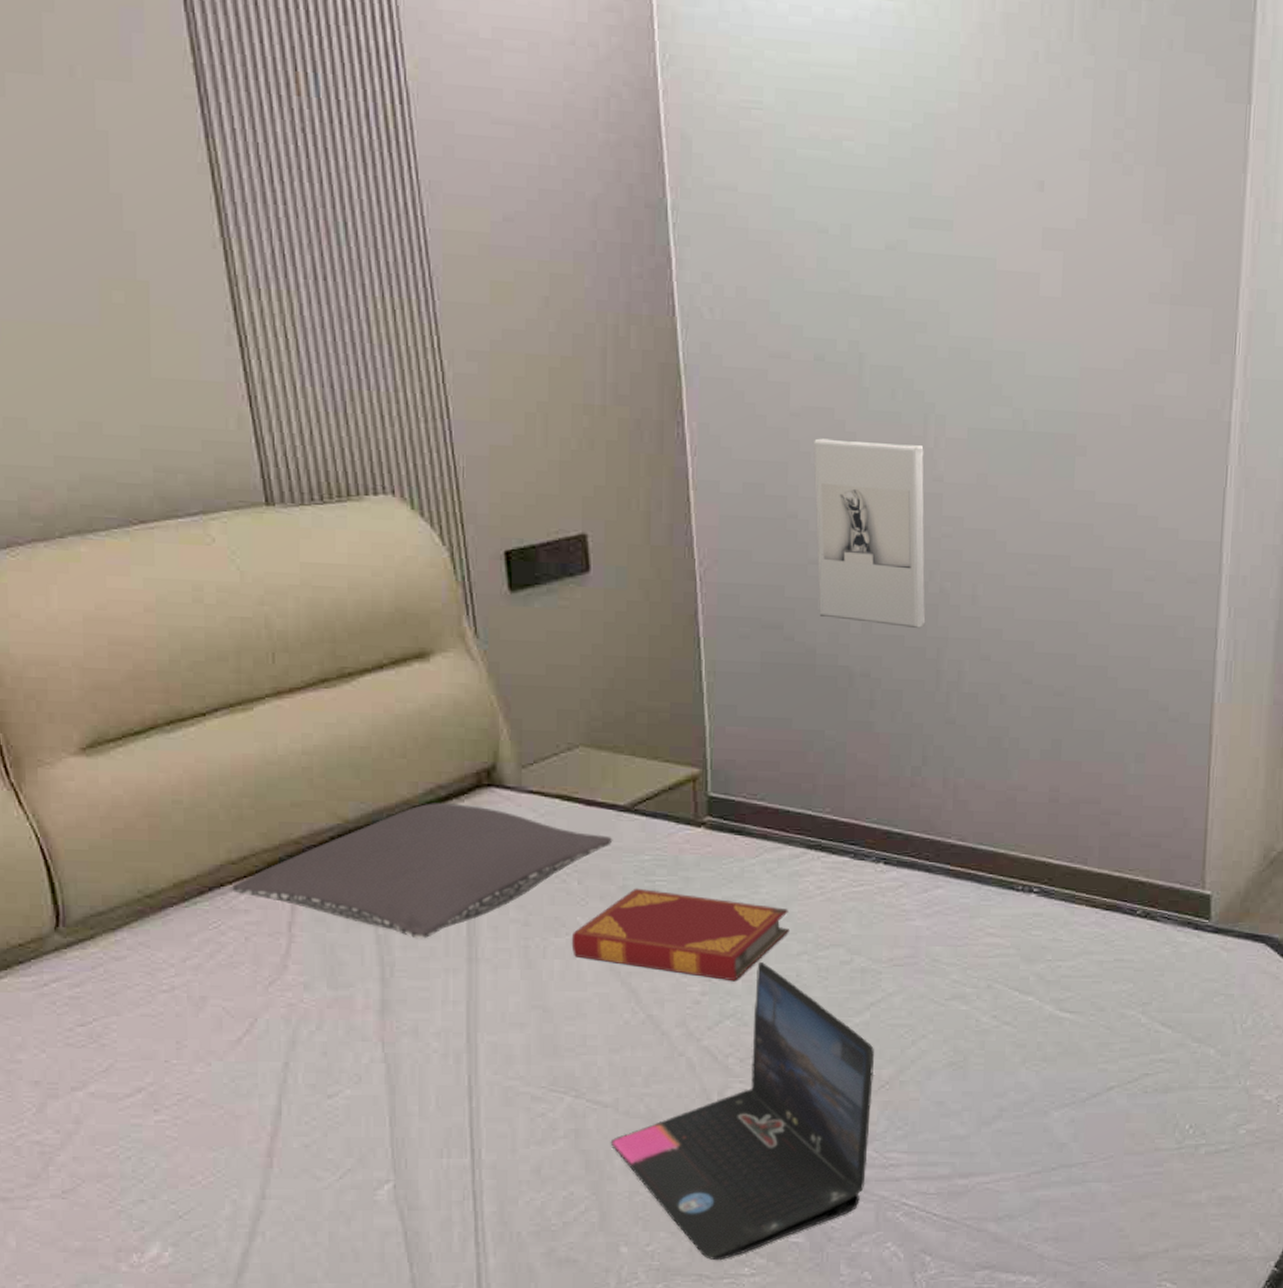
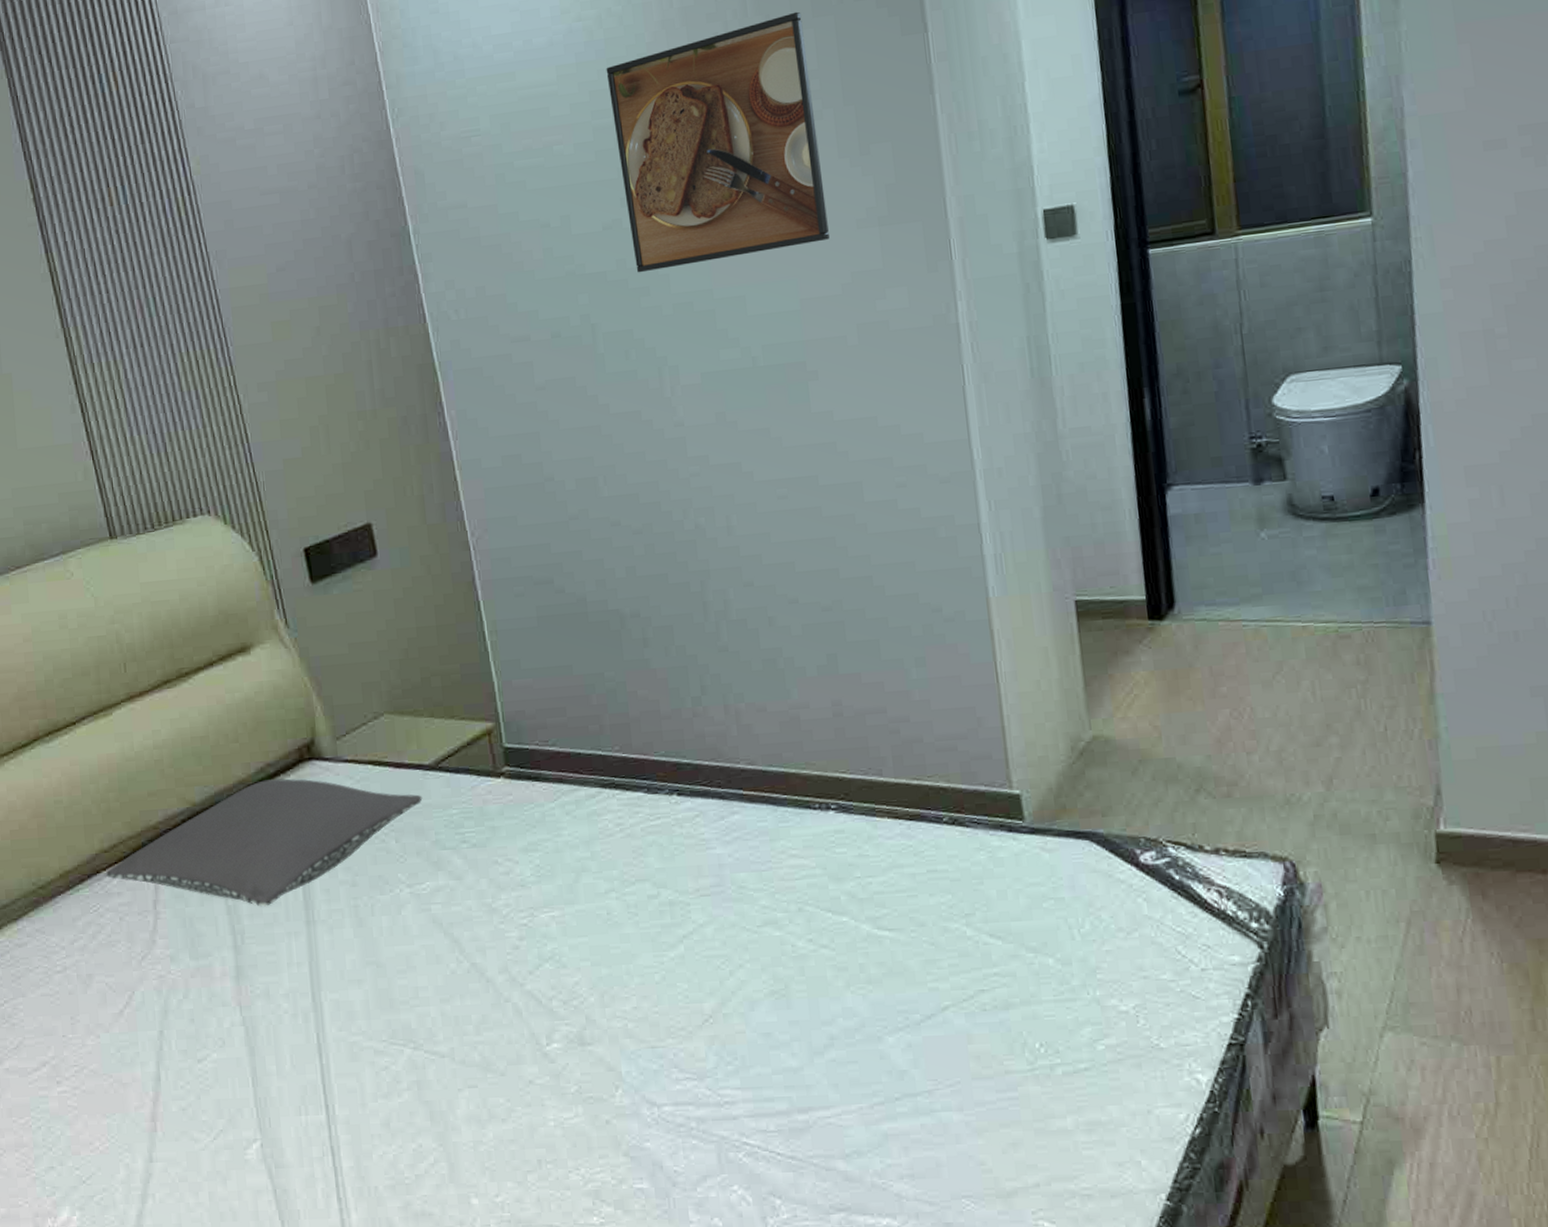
hardback book: present [571,888,789,982] -> none [395,841,595,924]
laptop: present [610,961,874,1261] -> none [450,902,702,1210]
wall sculpture: present [813,438,926,629] -> none [560,396,686,567]
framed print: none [912,48,1128,309] -> present [606,11,829,273]

